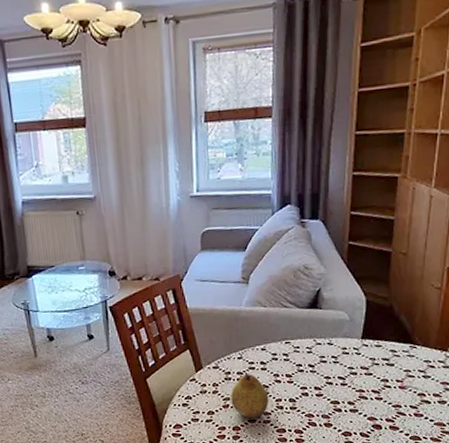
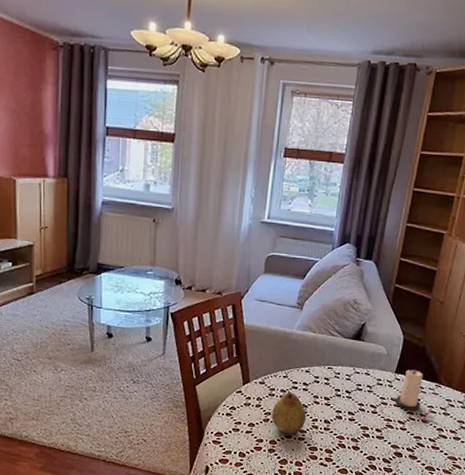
candle: none [366,331,396,379] -> present [395,368,424,411]

